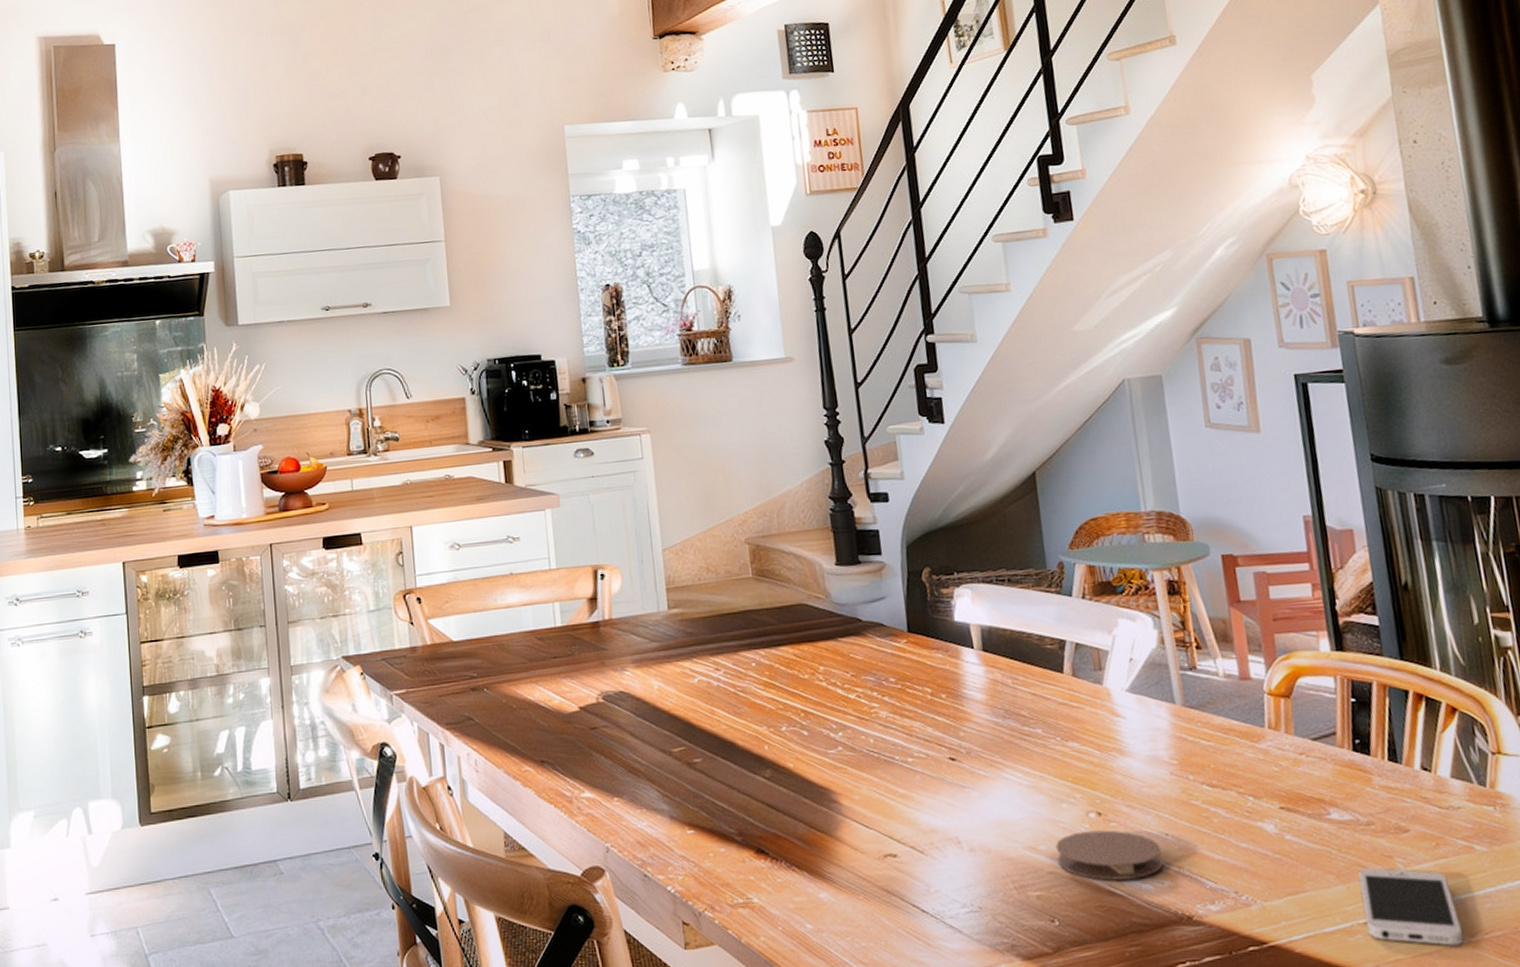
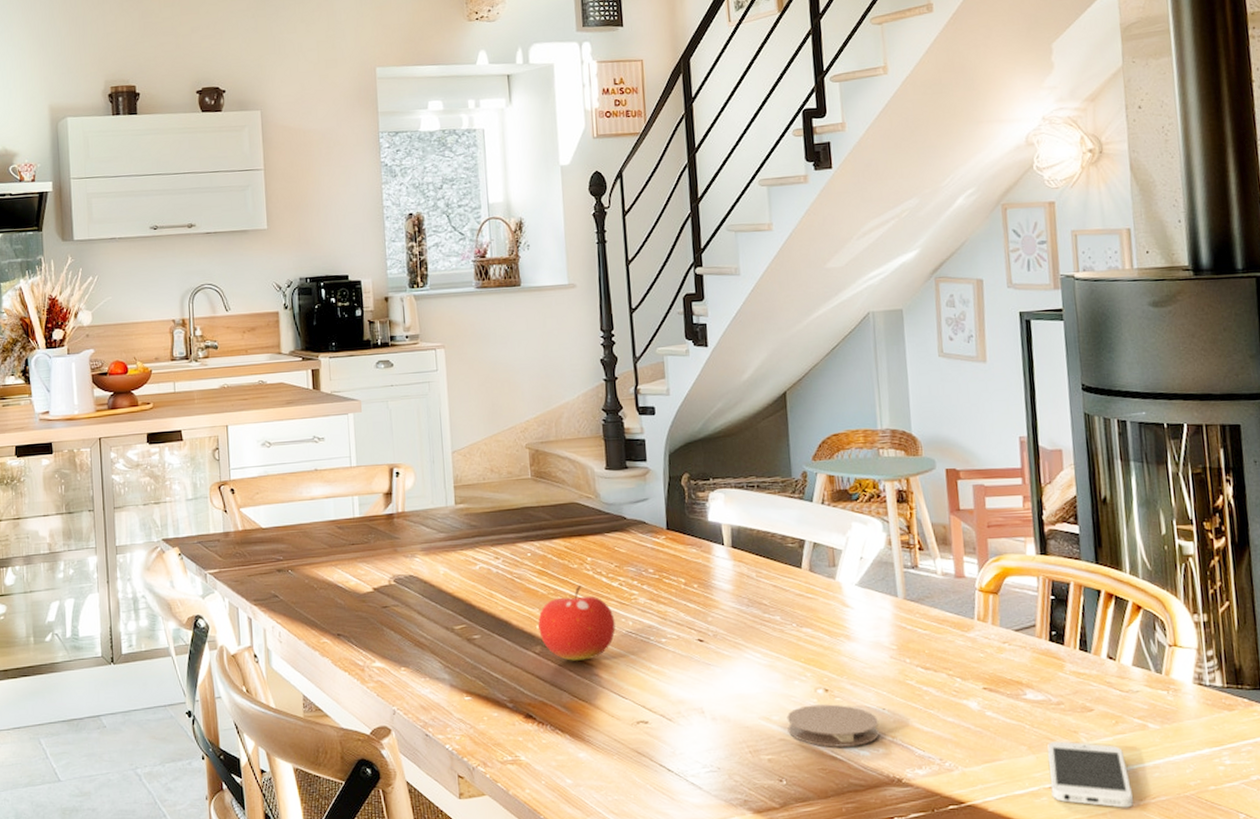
fruit: none [766,697,855,786] -> present [538,584,616,661]

